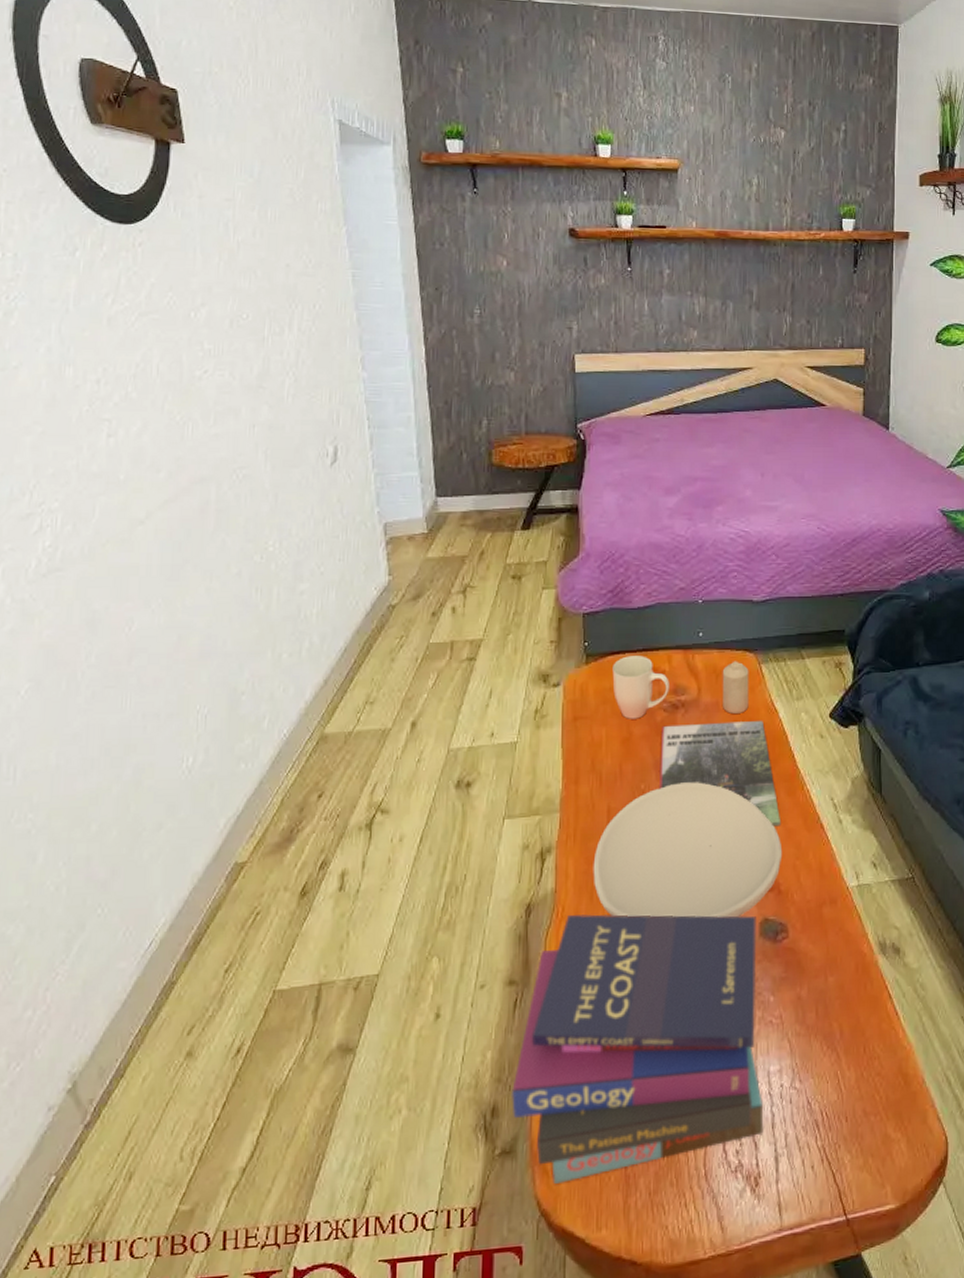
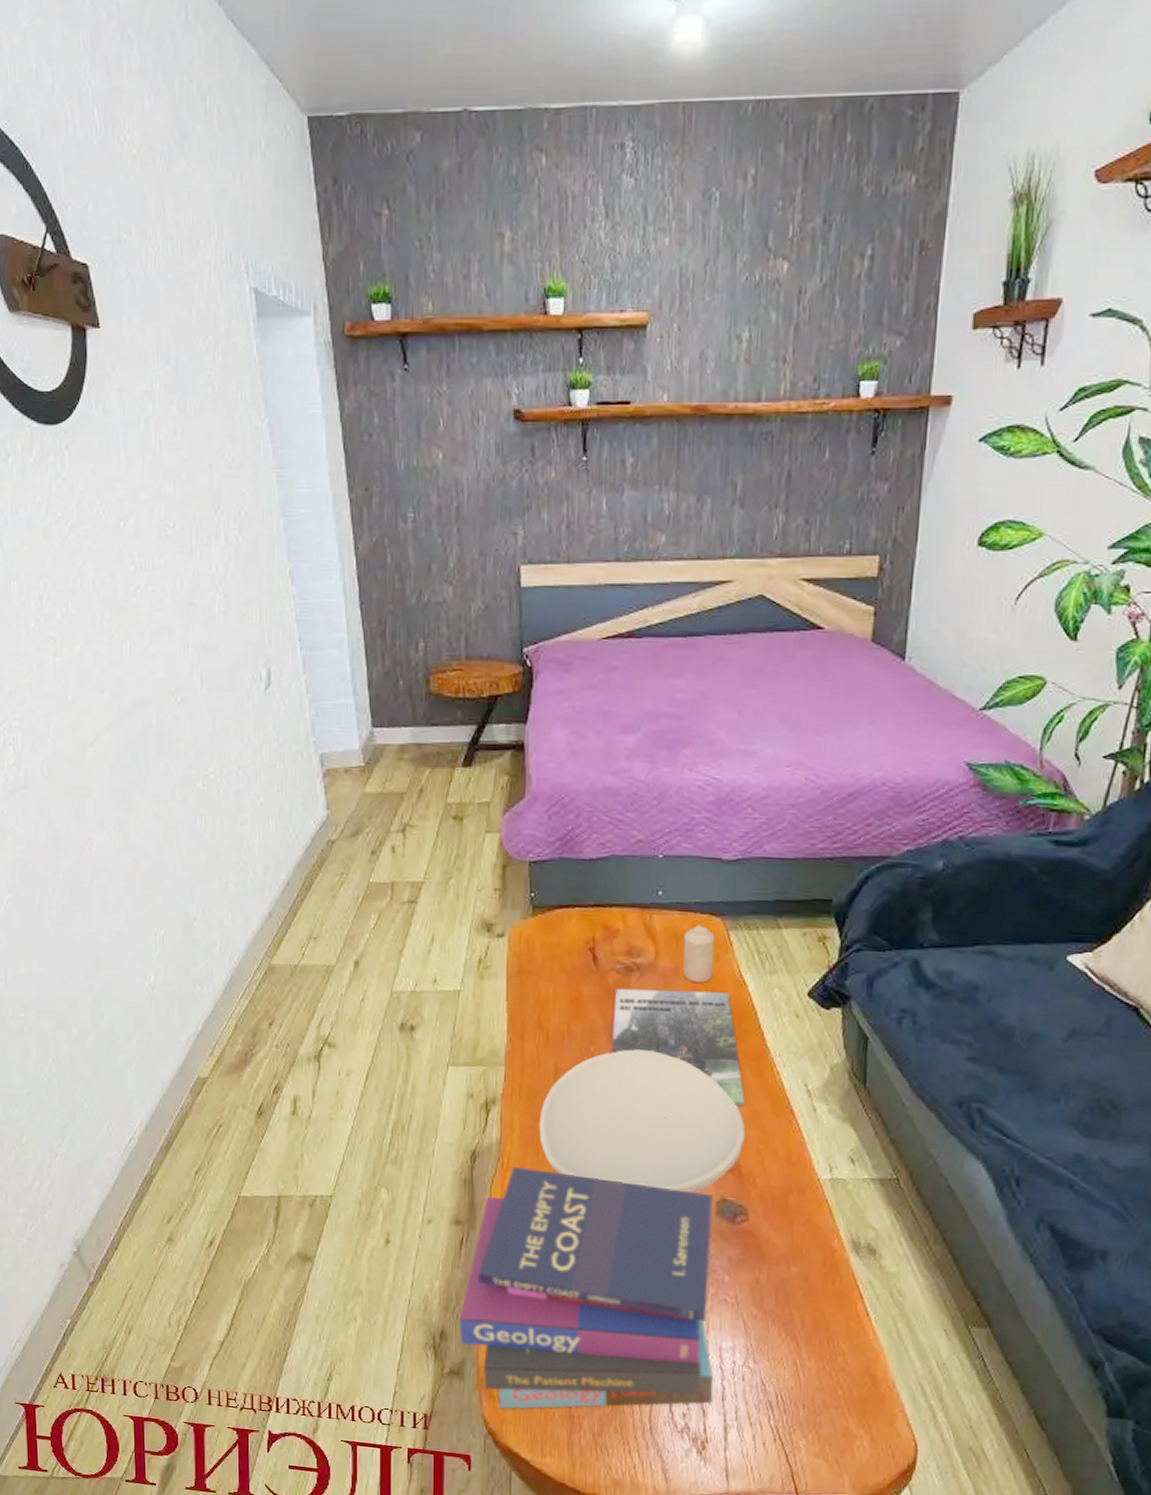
mug: present [612,656,670,719] -> none [561,910,624,978]

